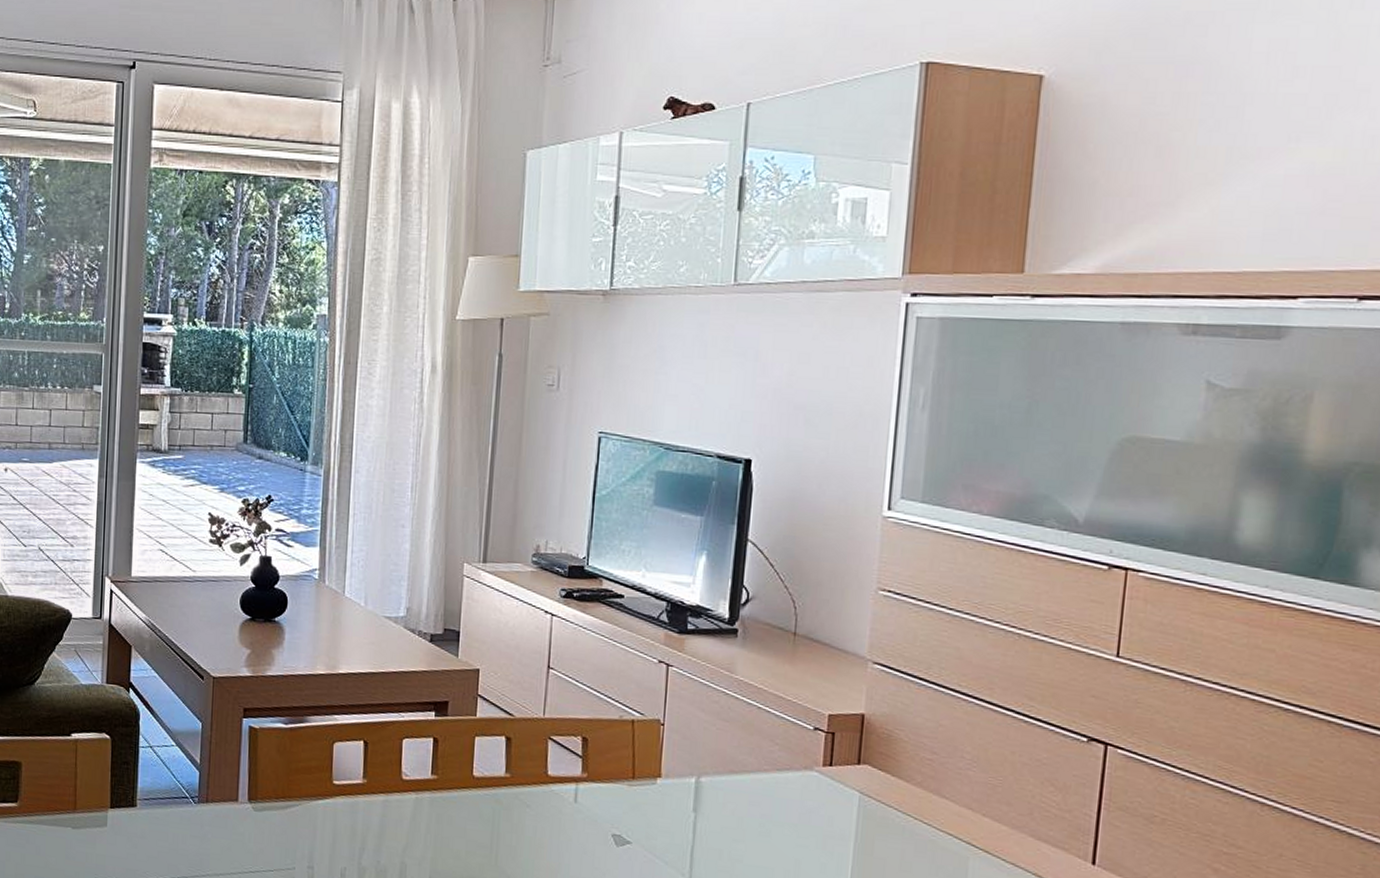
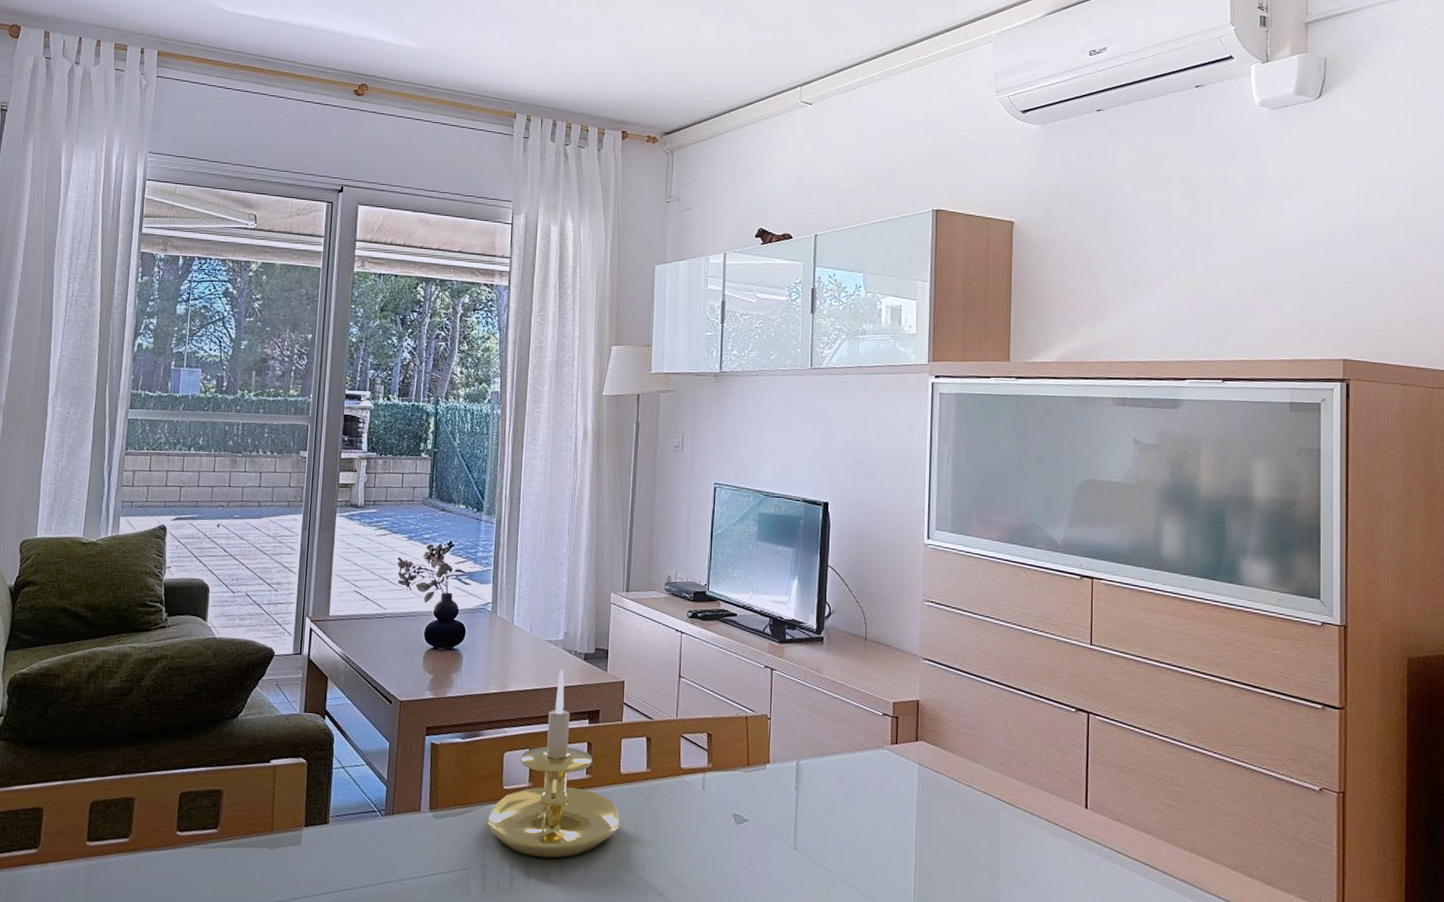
candle holder: none [313,651,471,866] -> present [486,669,619,858]

